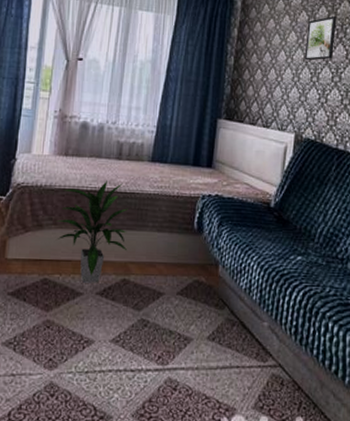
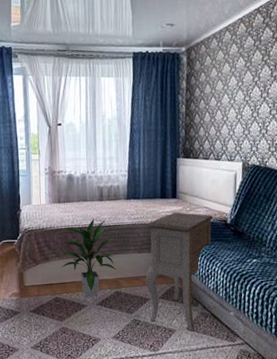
nightstand: none [162,185,255,343] -> present [146,212,214,332]
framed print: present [304,16,337,61] -> none [244,58,271,100]

